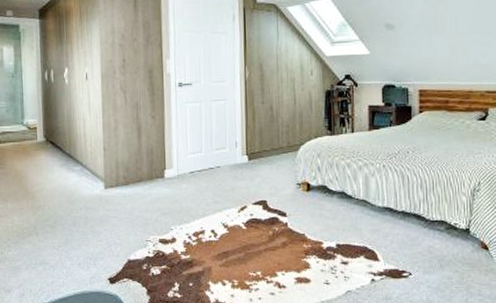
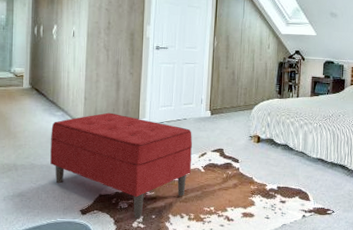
bench: none [70,164,230,286] -> present [50,112,193,218]

